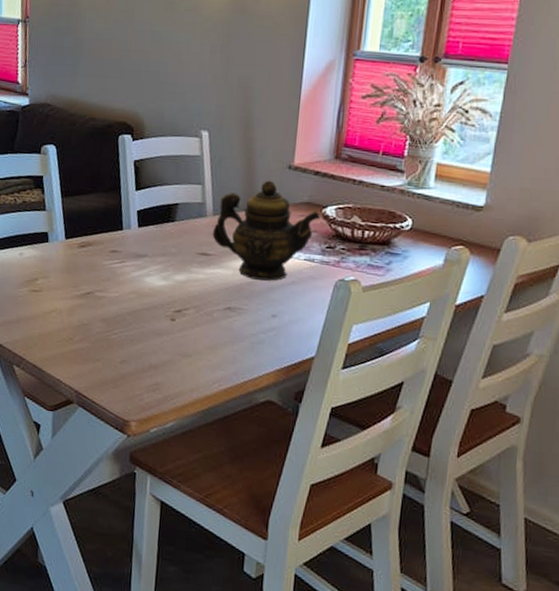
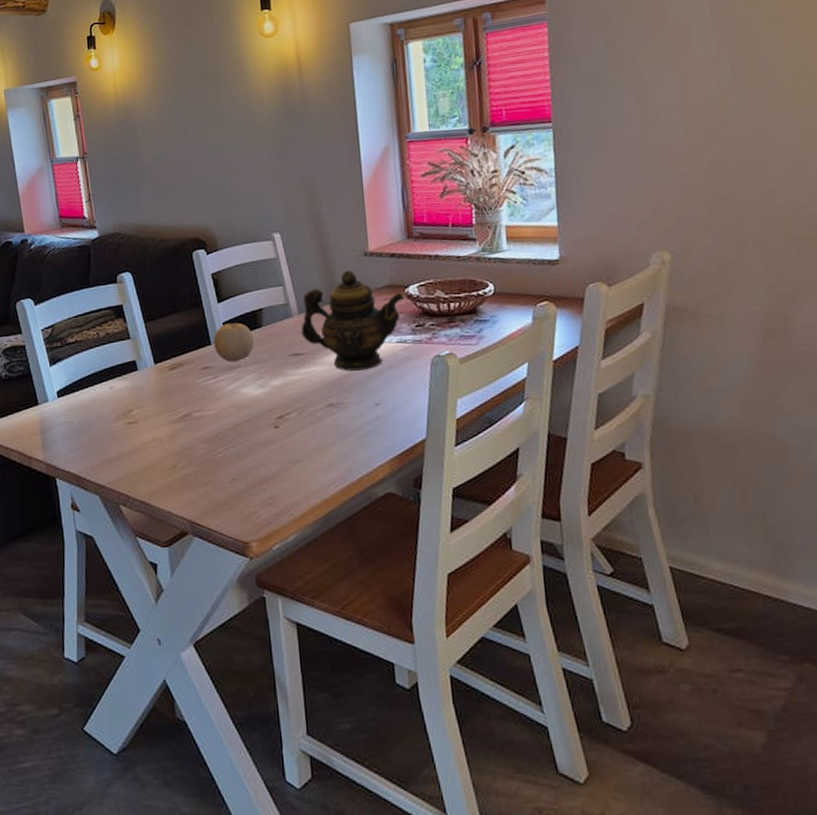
fruit: none [125,212,165,251] -> present [213,322,254,363]

